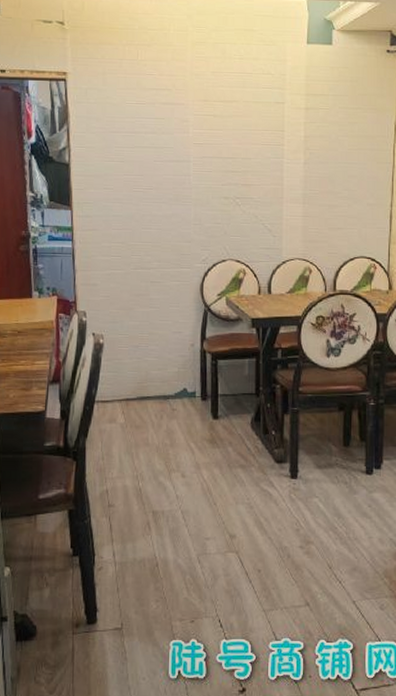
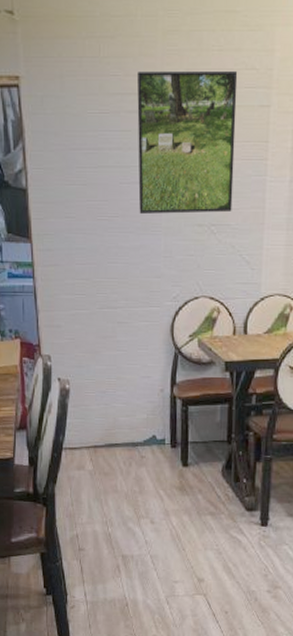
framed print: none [169,72,256,188] -> present [136,70,238,215]

